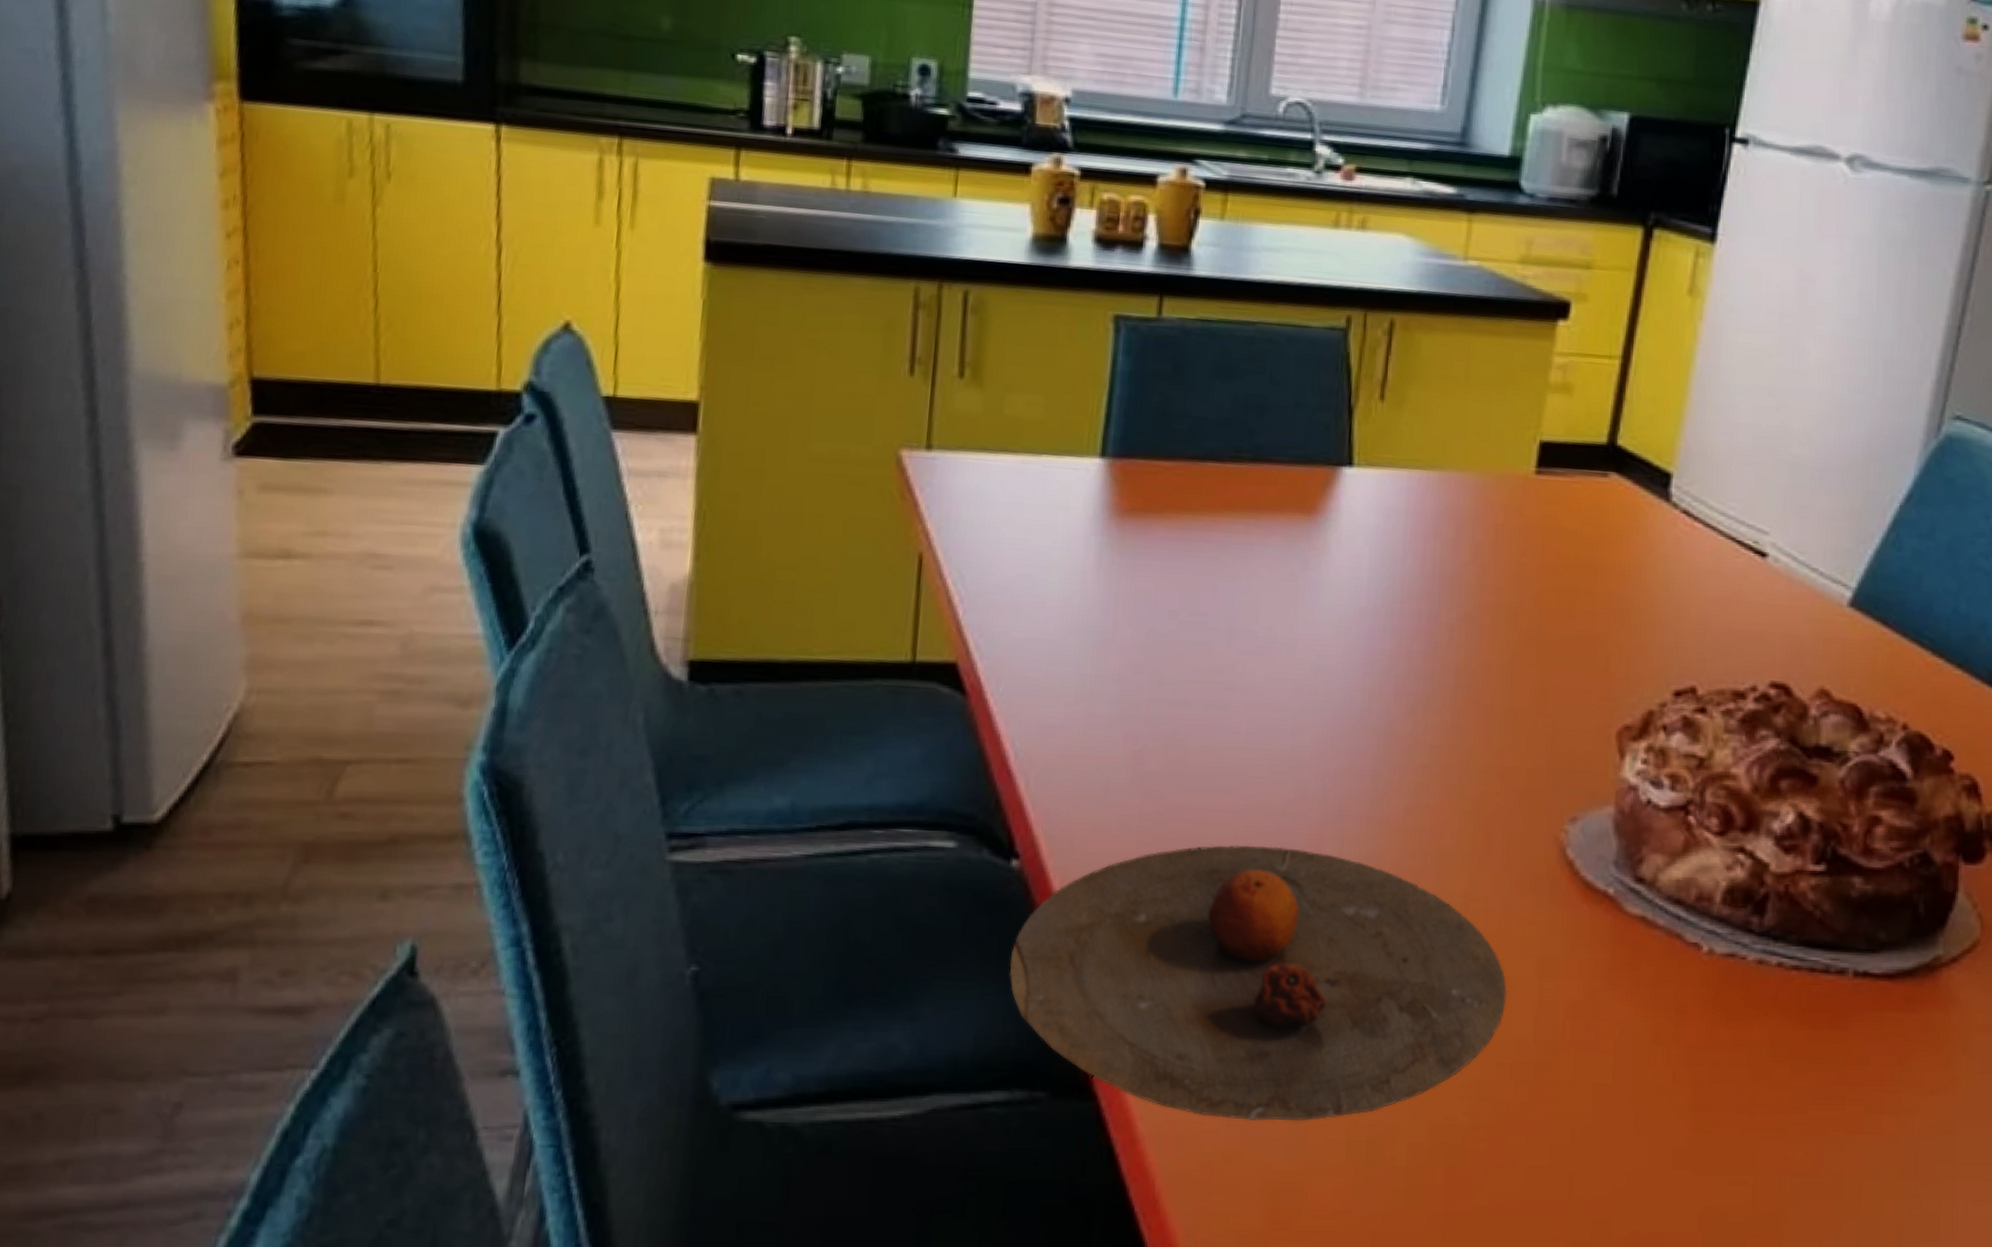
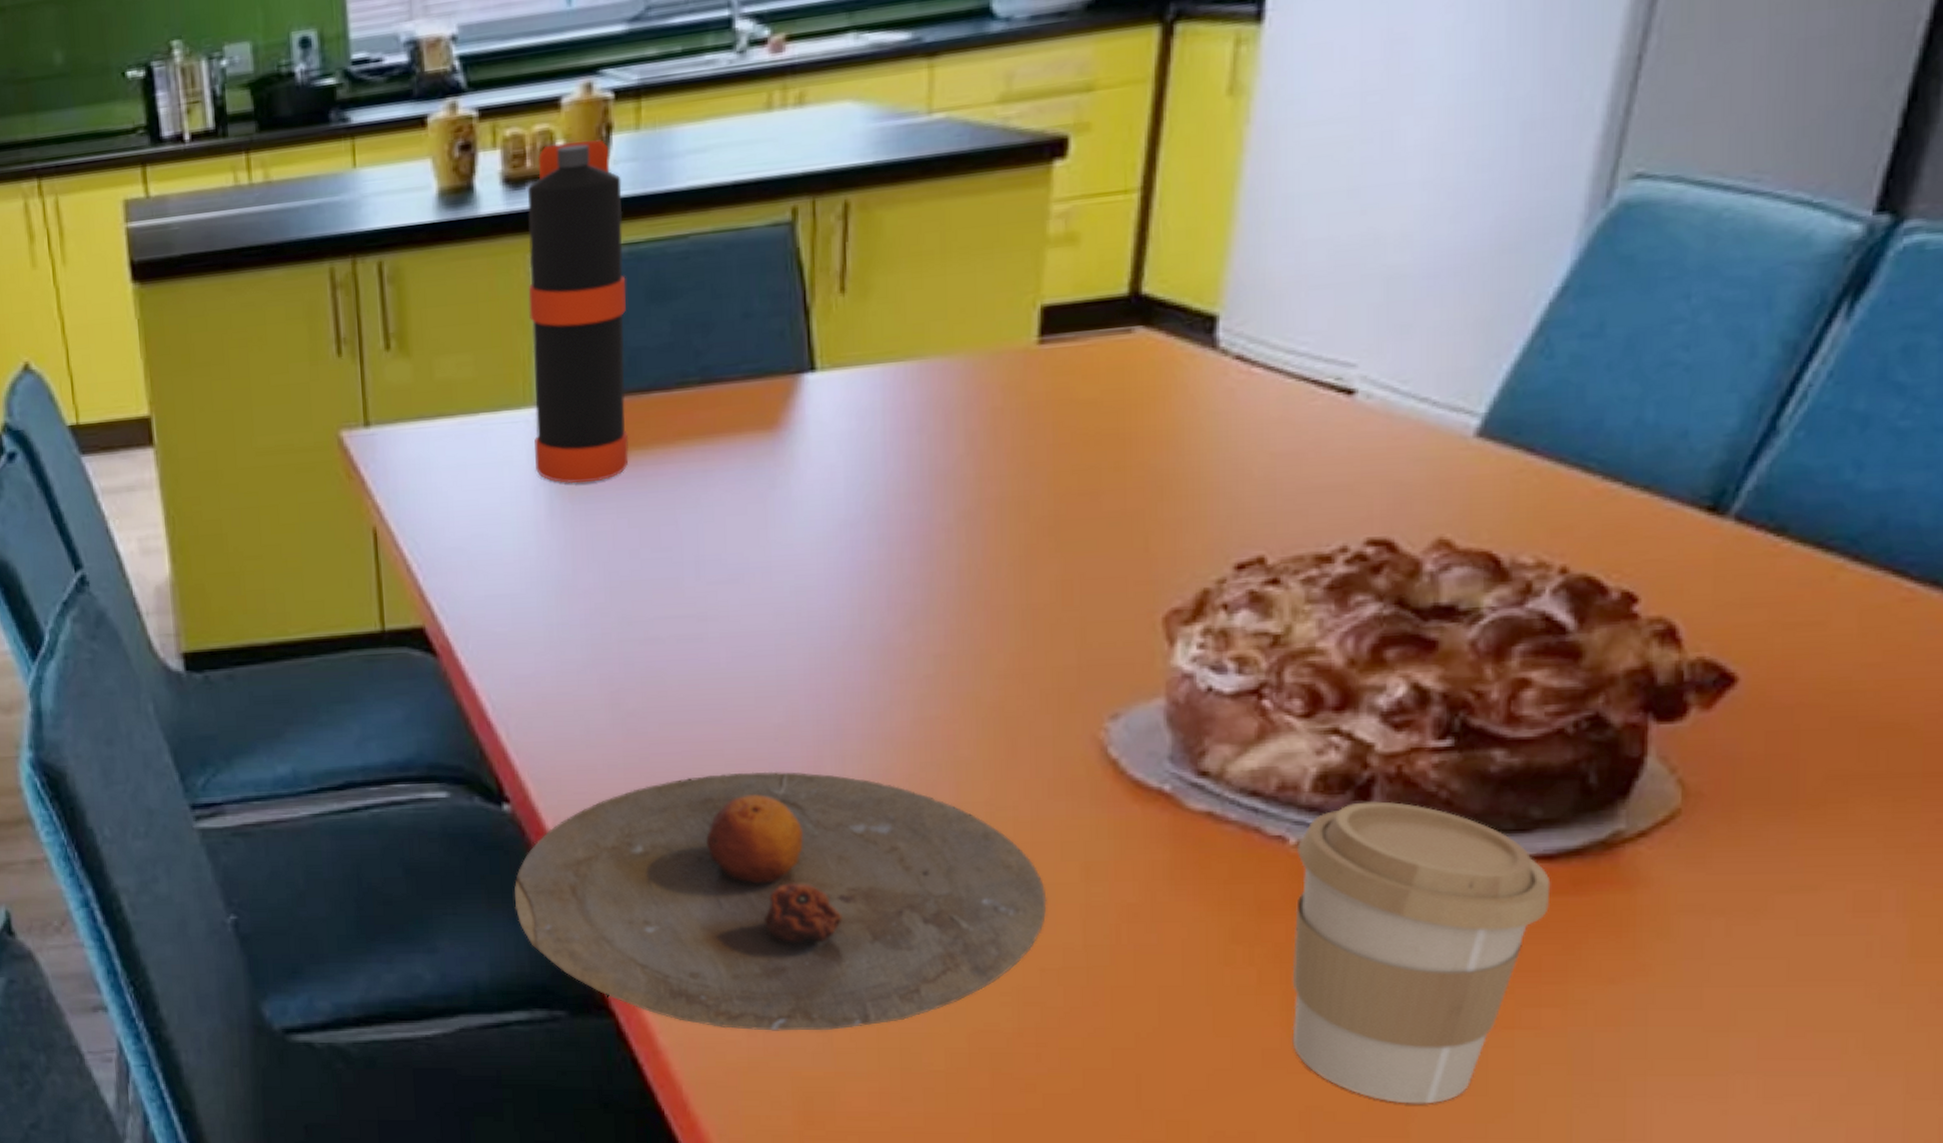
bottle: none [1090,216,1203,539] -> present [527,139,629,484]
coffee cup: none [1697,916,1891,1205] -> present [1292,801,1551,1104]

